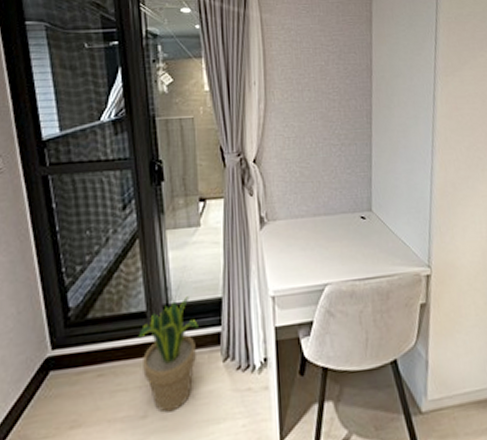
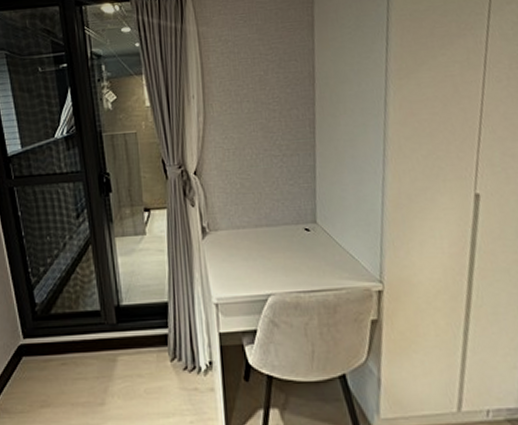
potted plant: present [138,296,198,413] -> none [94,299,147,402]

